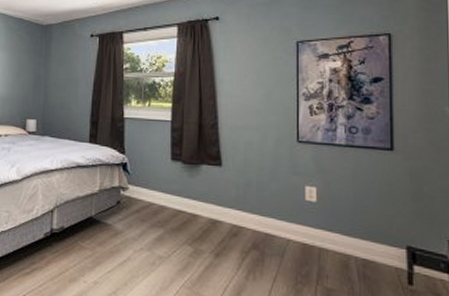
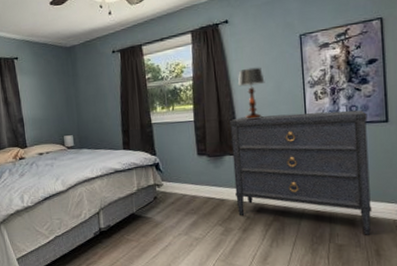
dresser: none [210,123,370,282] -> present [229,110,372,235]
table lamp: none [223,70,254,129] -> present [237,67,265,121]

